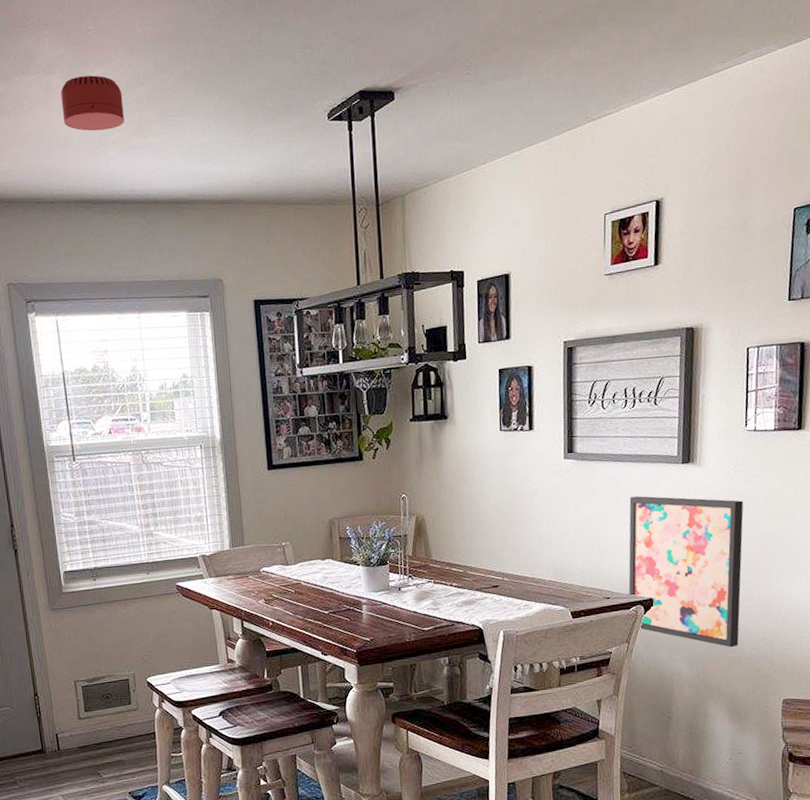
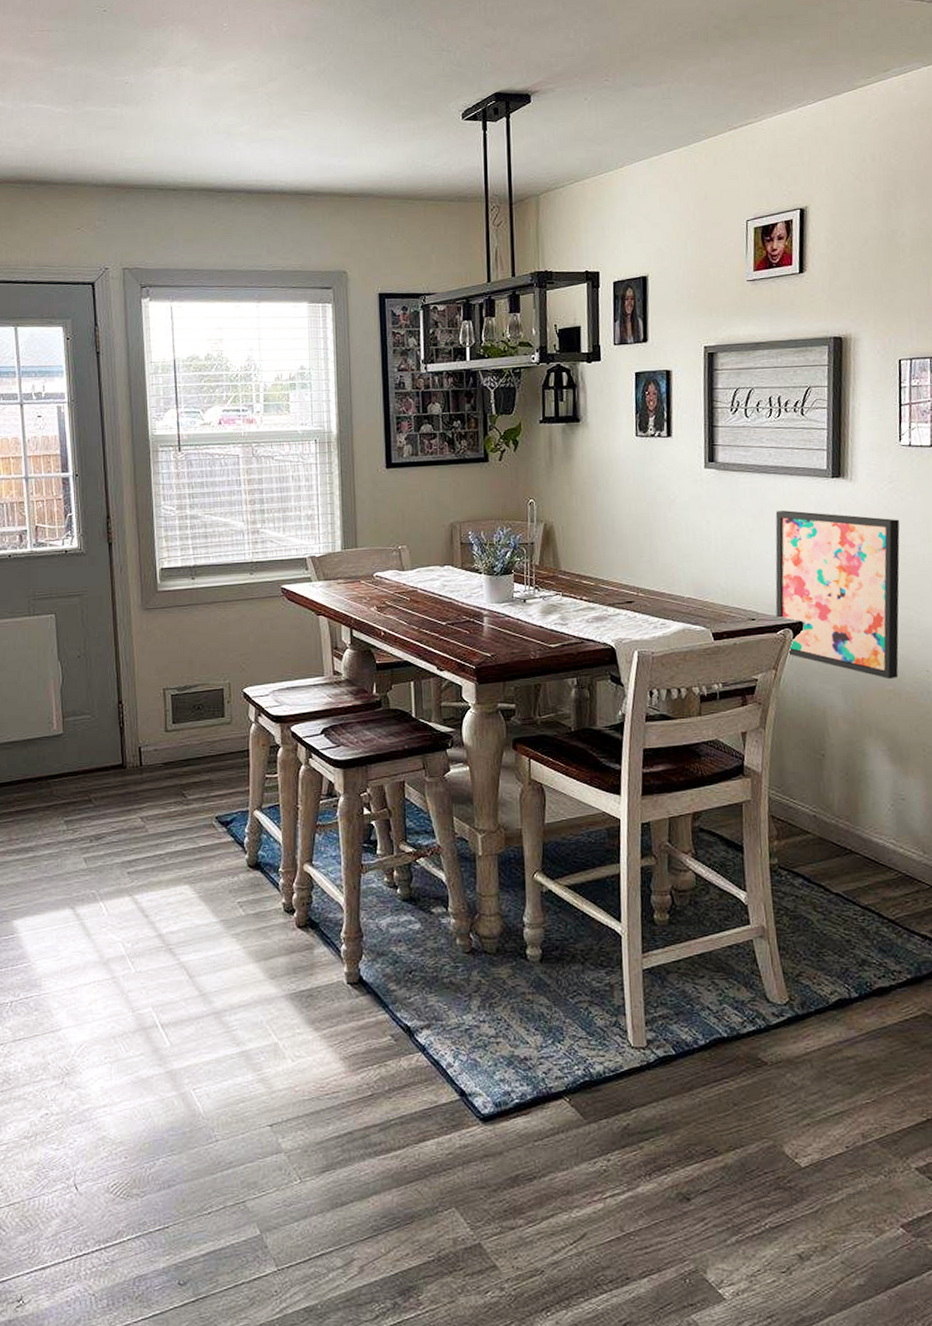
smoke detector: present [61,75,124,132] -> none [191,69,254,123]

